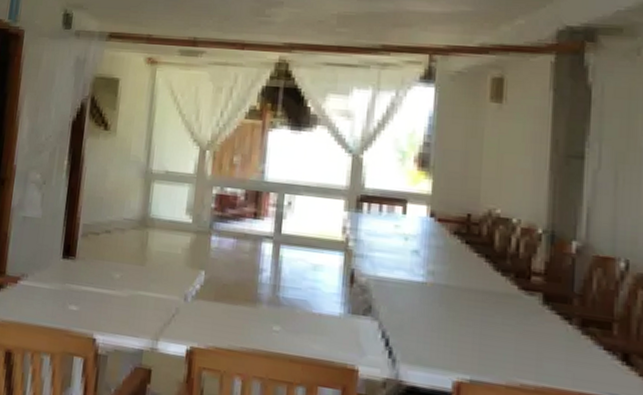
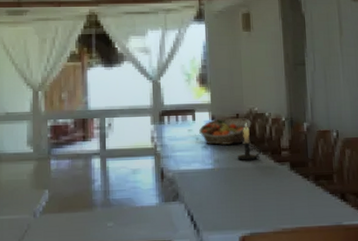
fruit basket: none [410,216,489,256] -> present [199,118,251,145]
candle holder: none [462,226,501,282] -> present [237,122,262,160]

